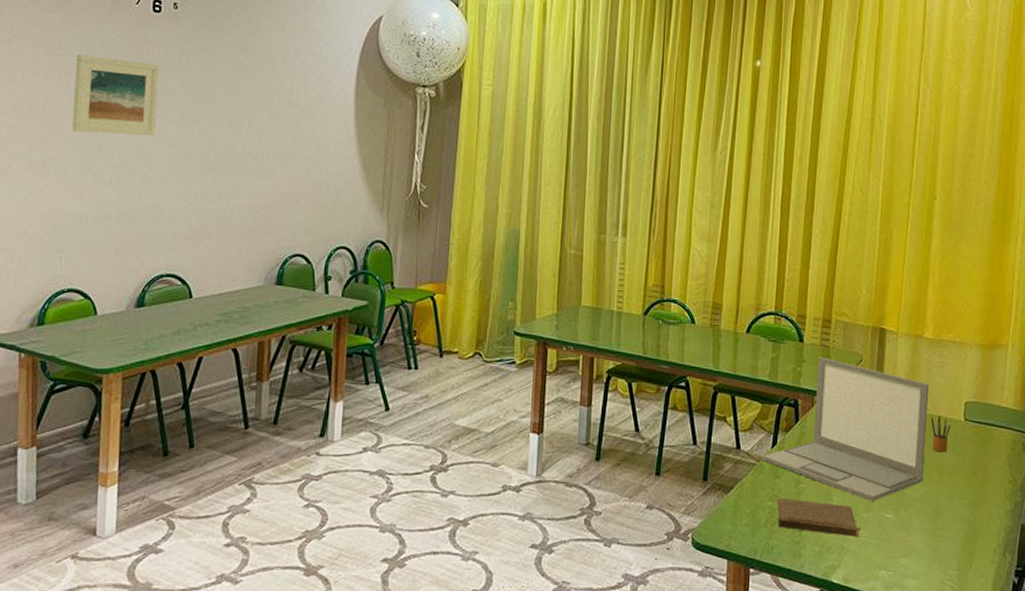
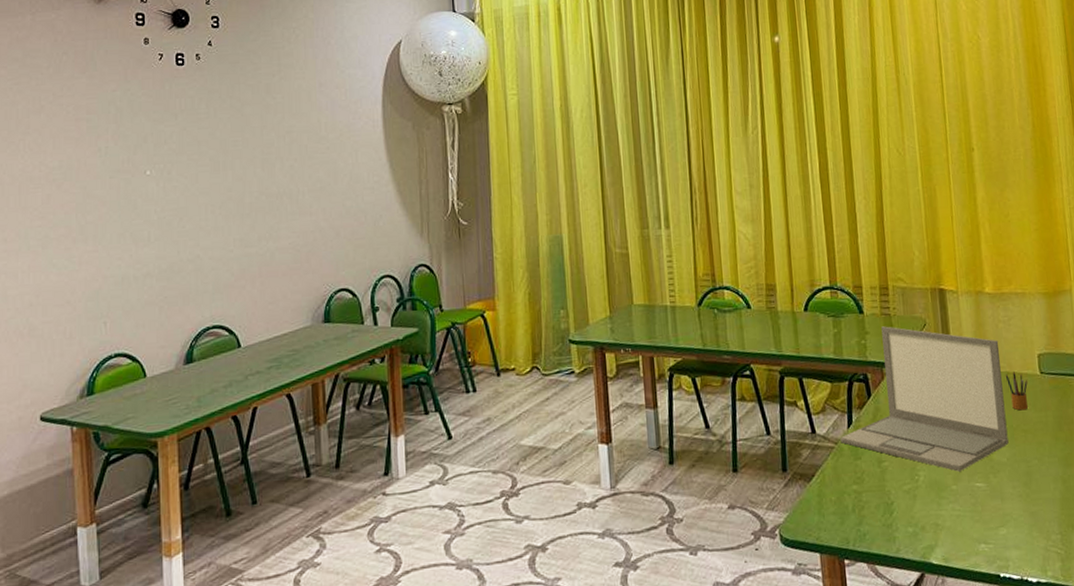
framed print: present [72,54,160,135] -> none [104,115,189,194]
book: present [776,498,861,538] -> none [861,479,953,513]

